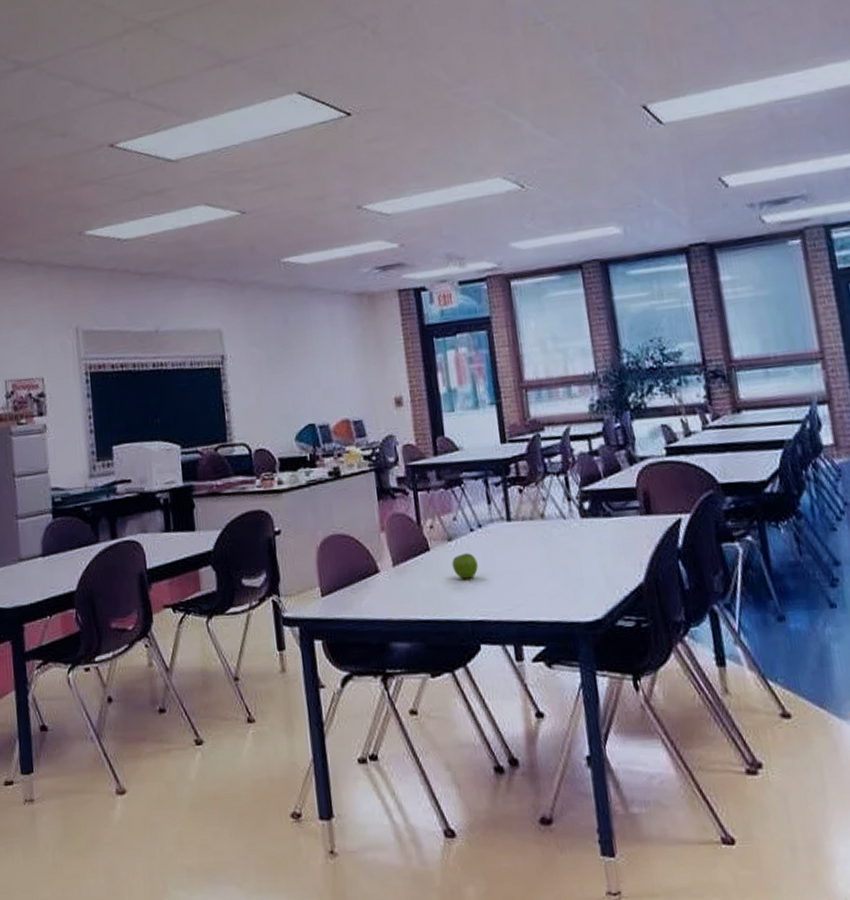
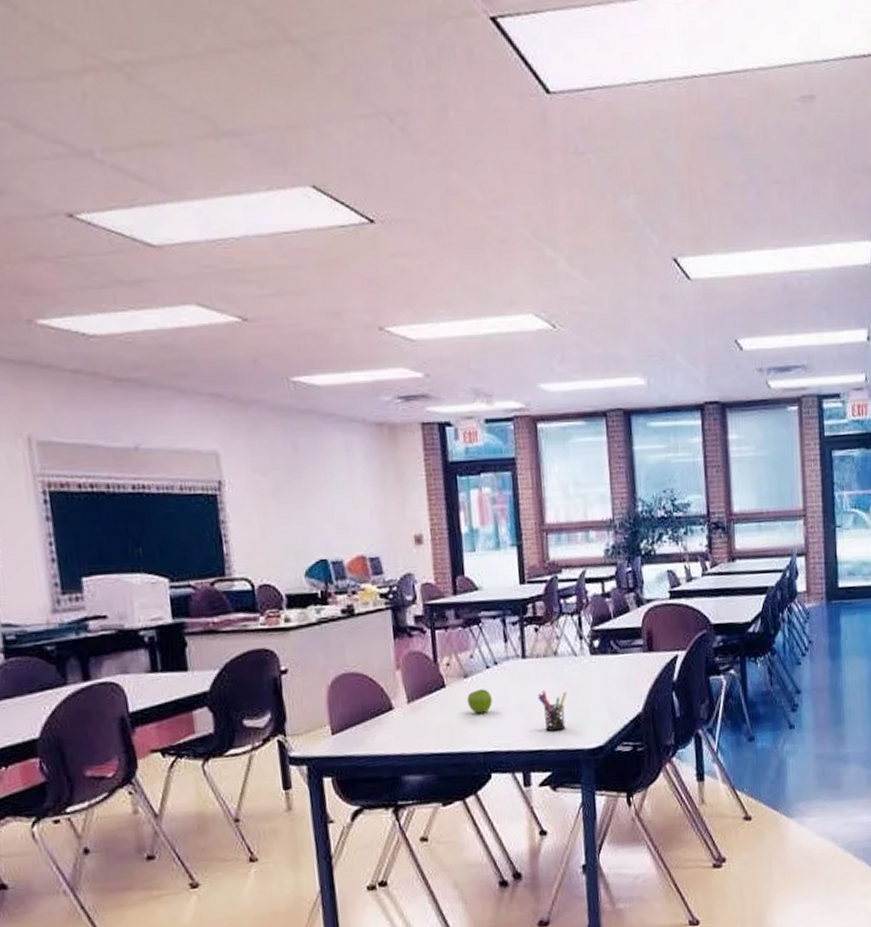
pen holder: none [525,555,558,602] -> present [537,690,567,732]

